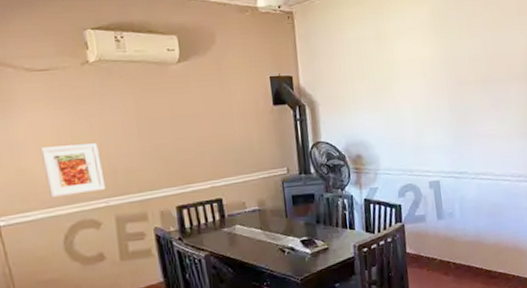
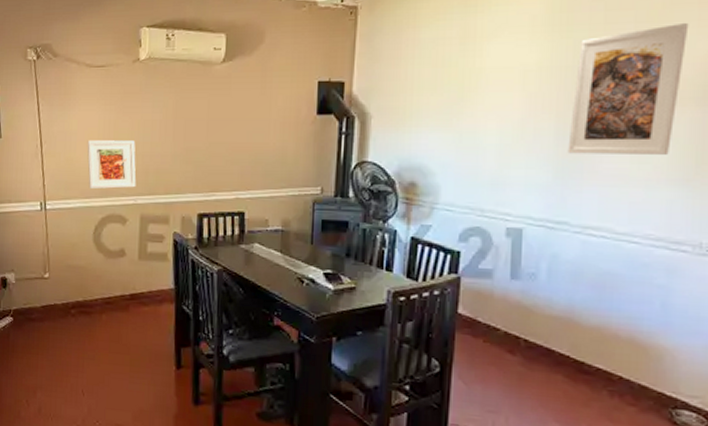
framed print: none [455,26,517,122] -> present [567,22,689,155]

